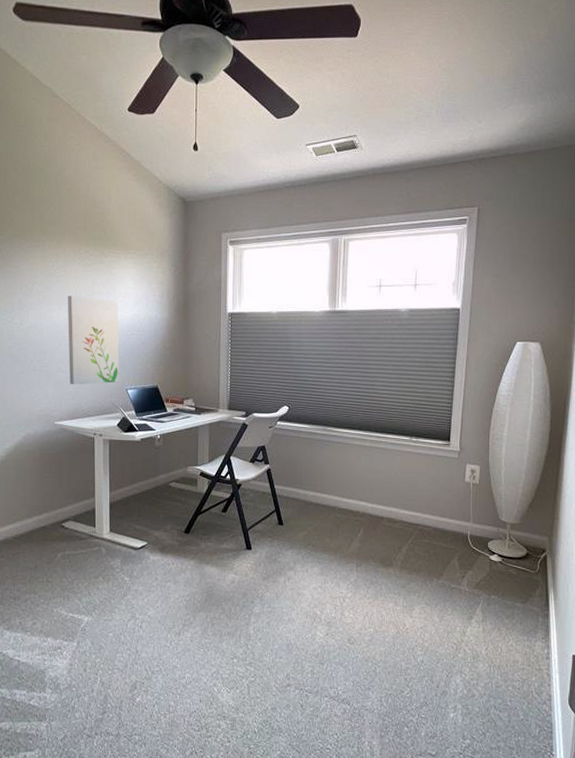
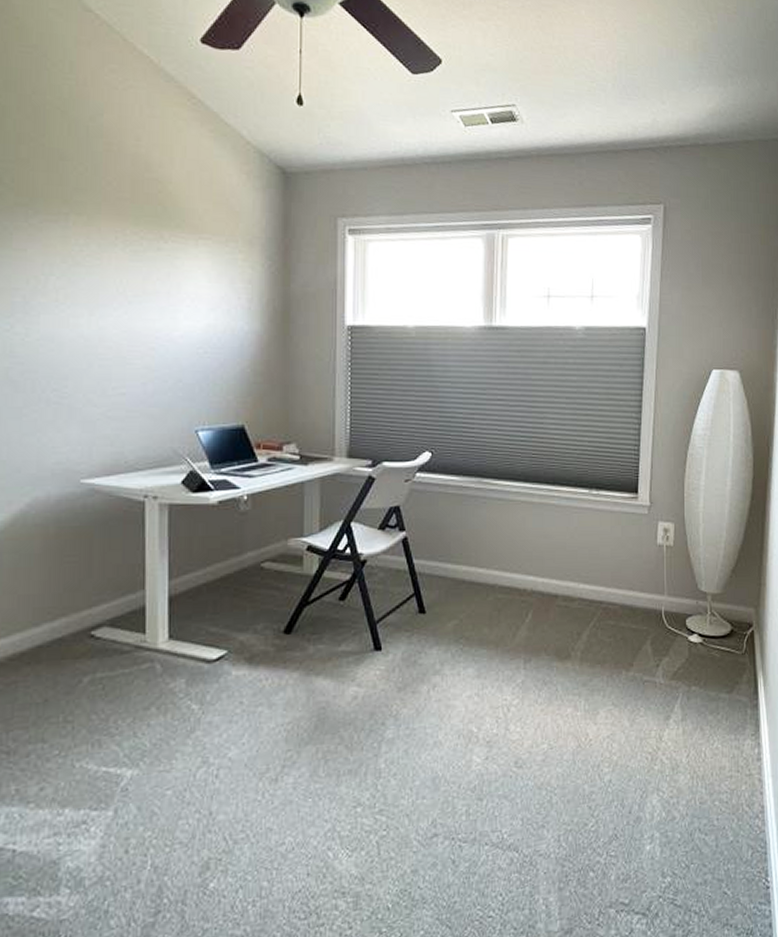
wall art: present [67,295,120,384] -> none [103,295,186,424]

